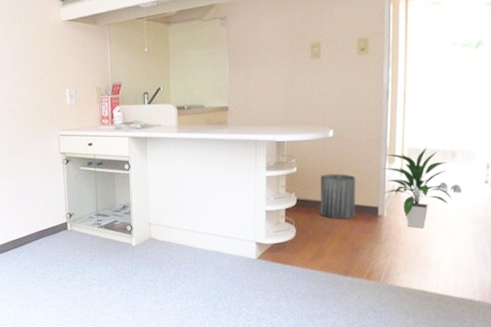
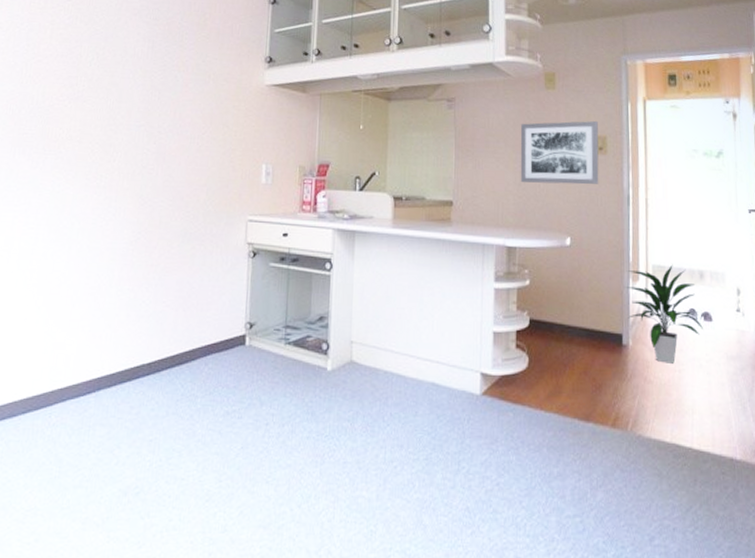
wall art: none [287,24,360,85] -> present [520,120,599,185]
trash can: present [320,173,356,220] -> none [556,290,597,348]

